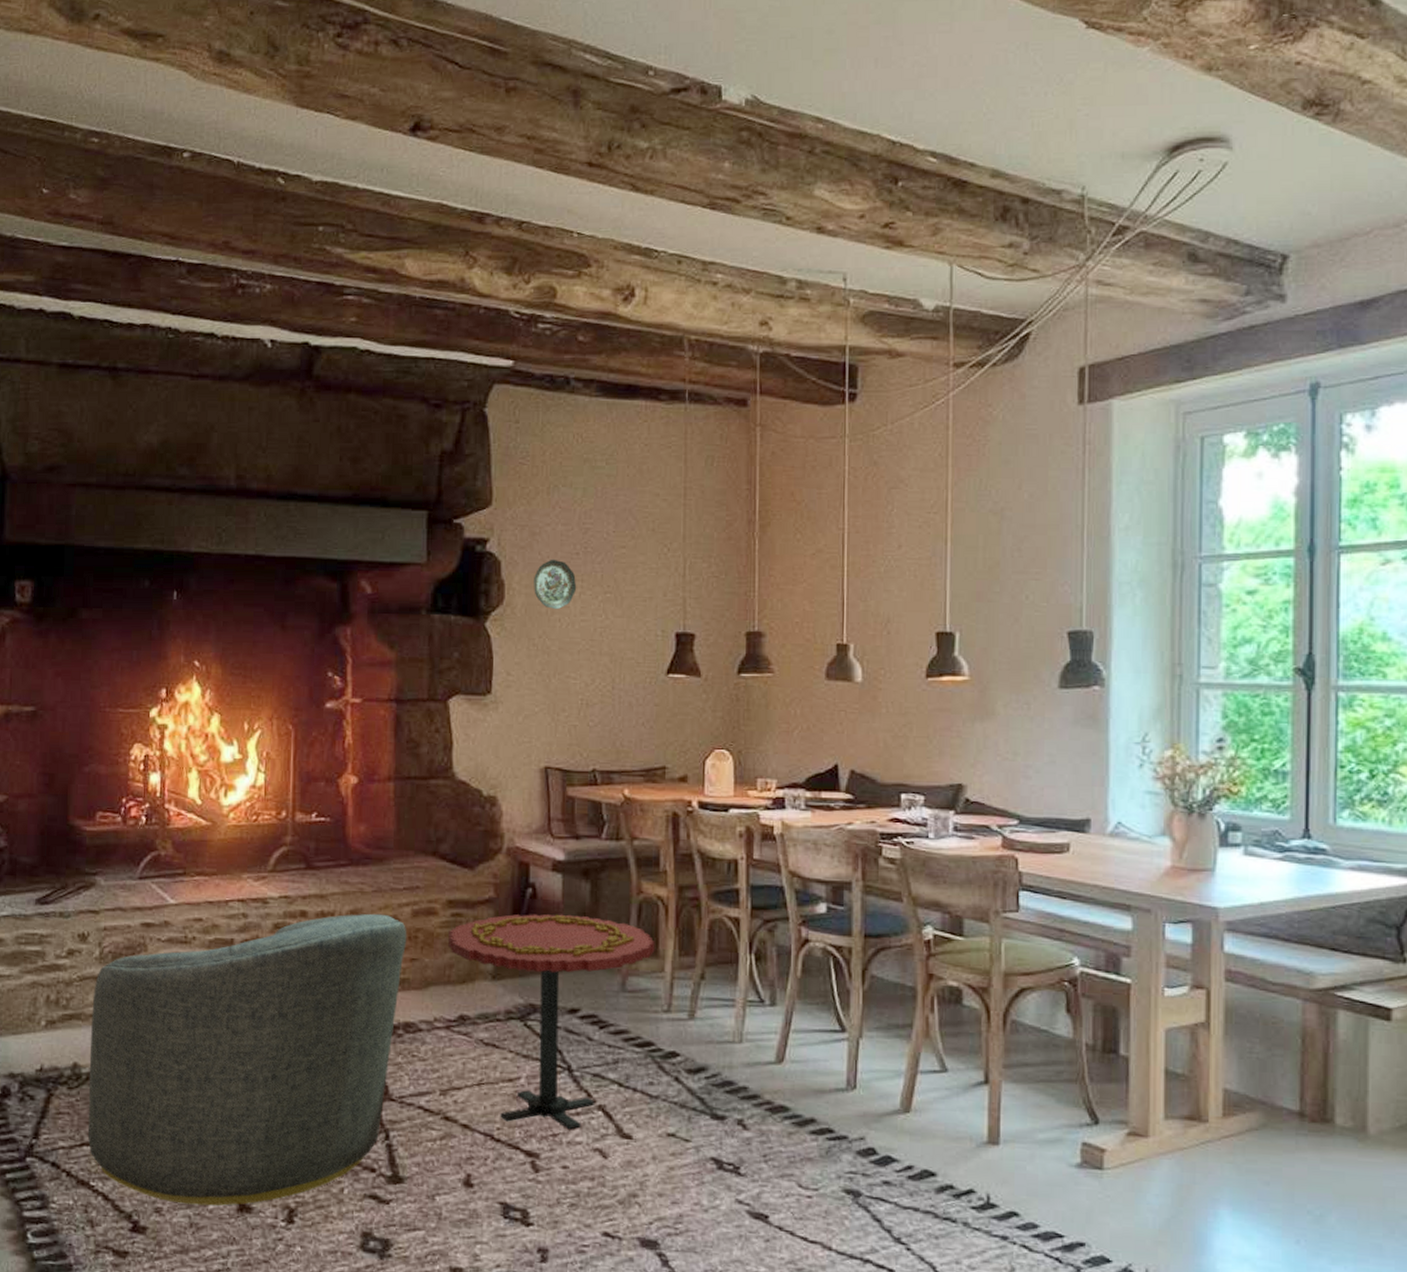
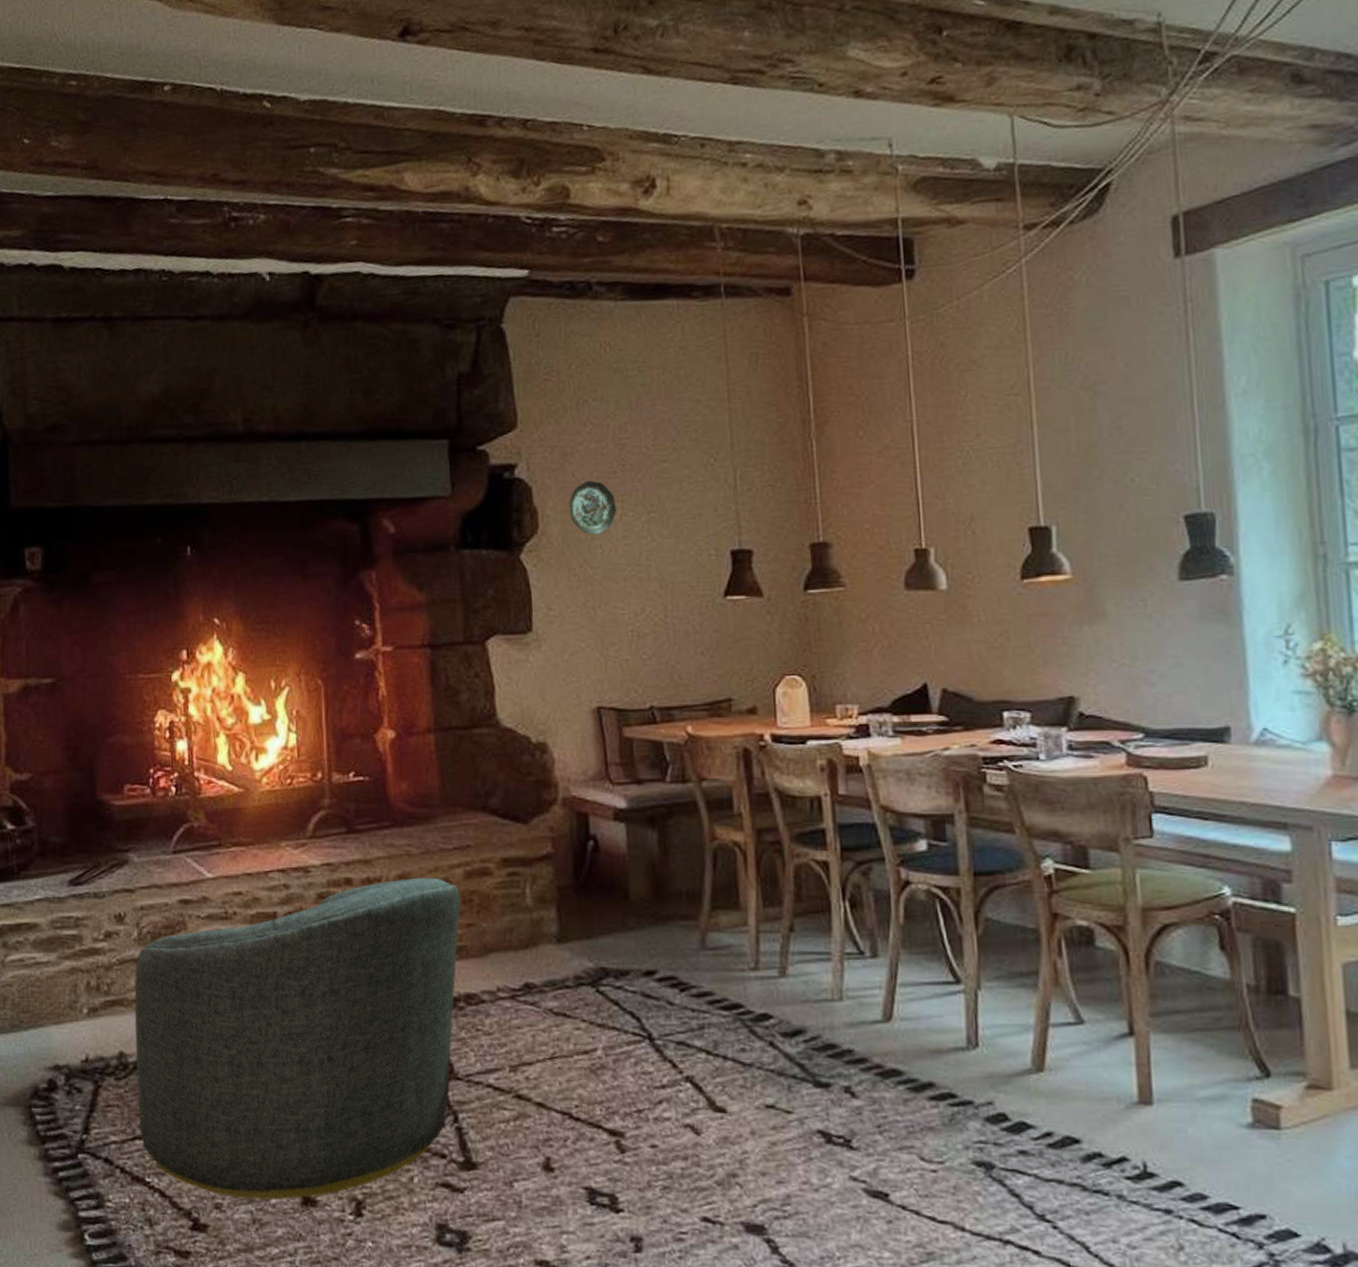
side table: present [448,914,655,1130] -> none [506,867,736,1105]

